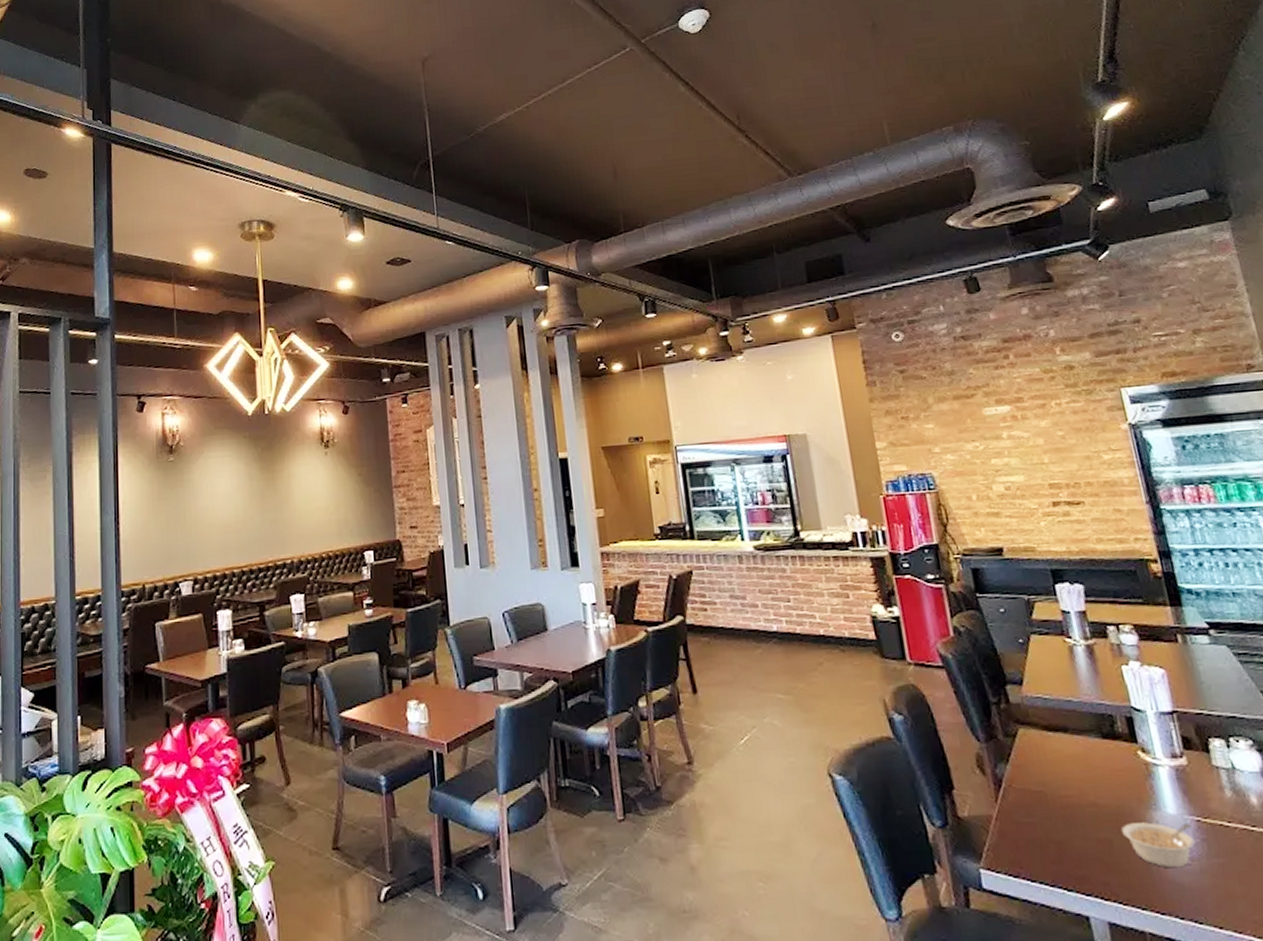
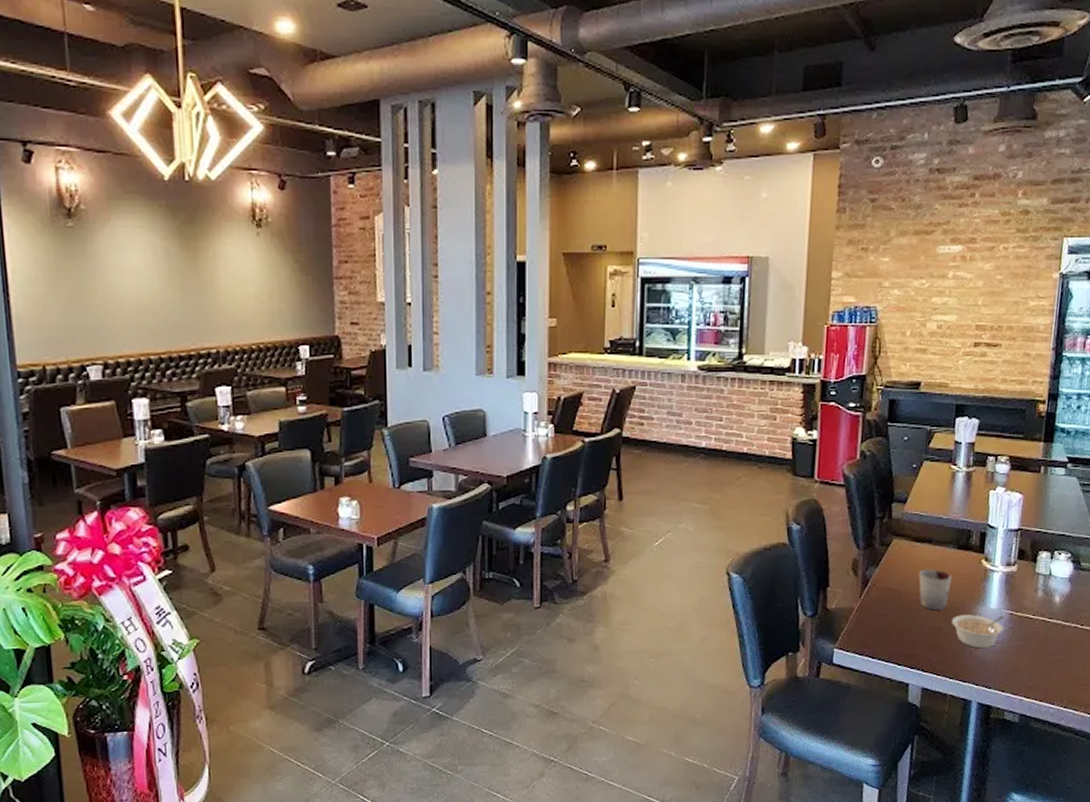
cup: none [1061,764,1110,818] -> present [918,569,952,611]

